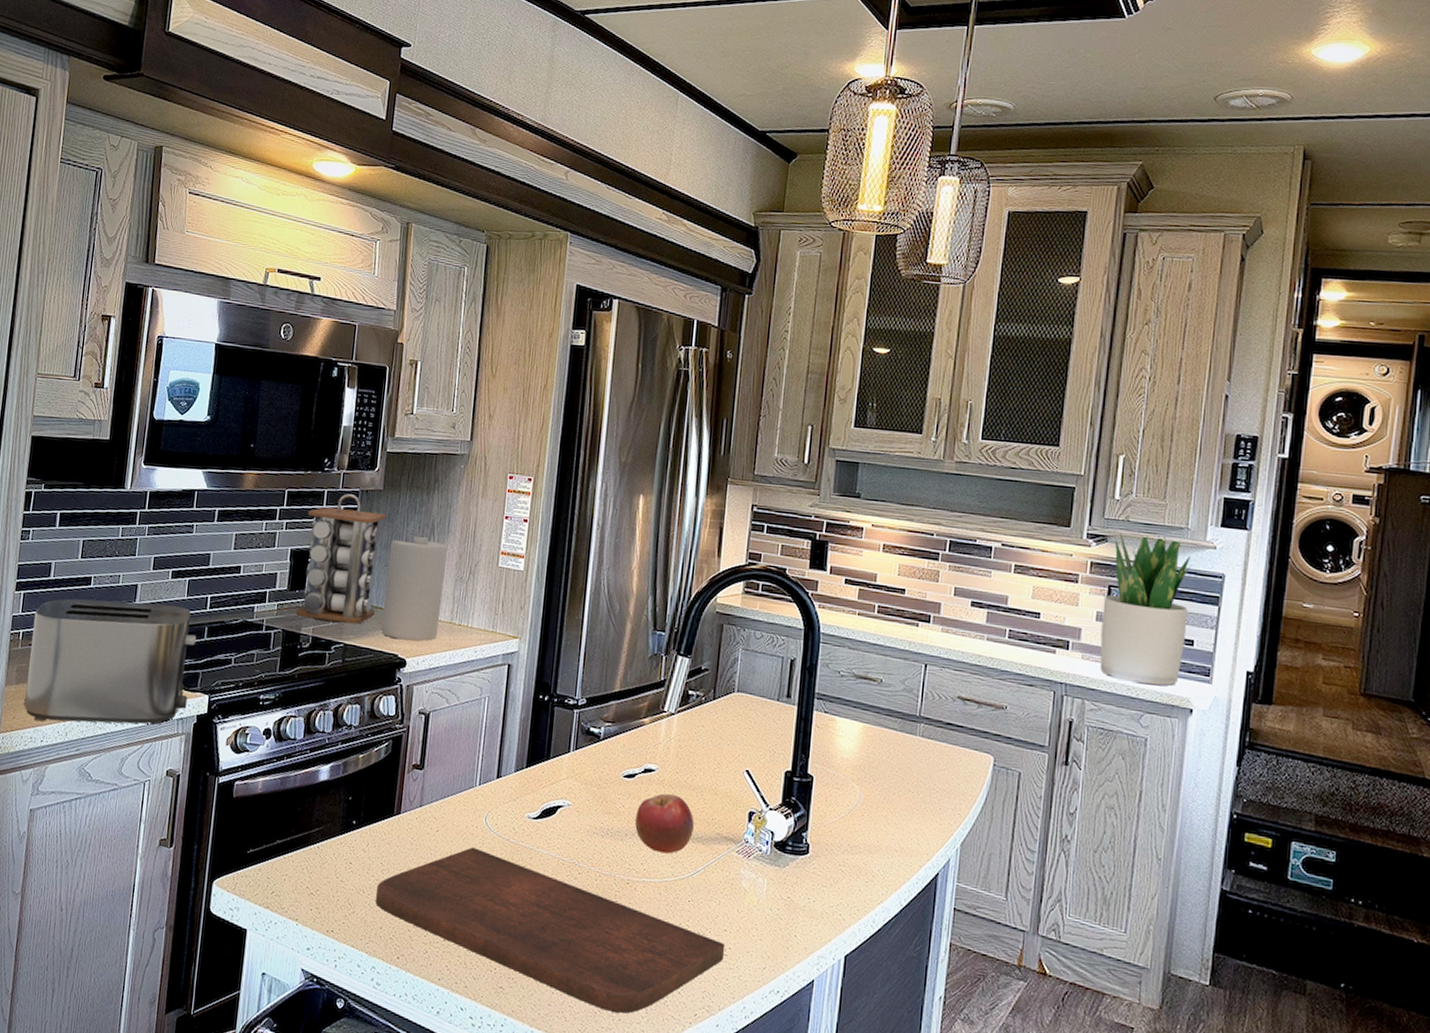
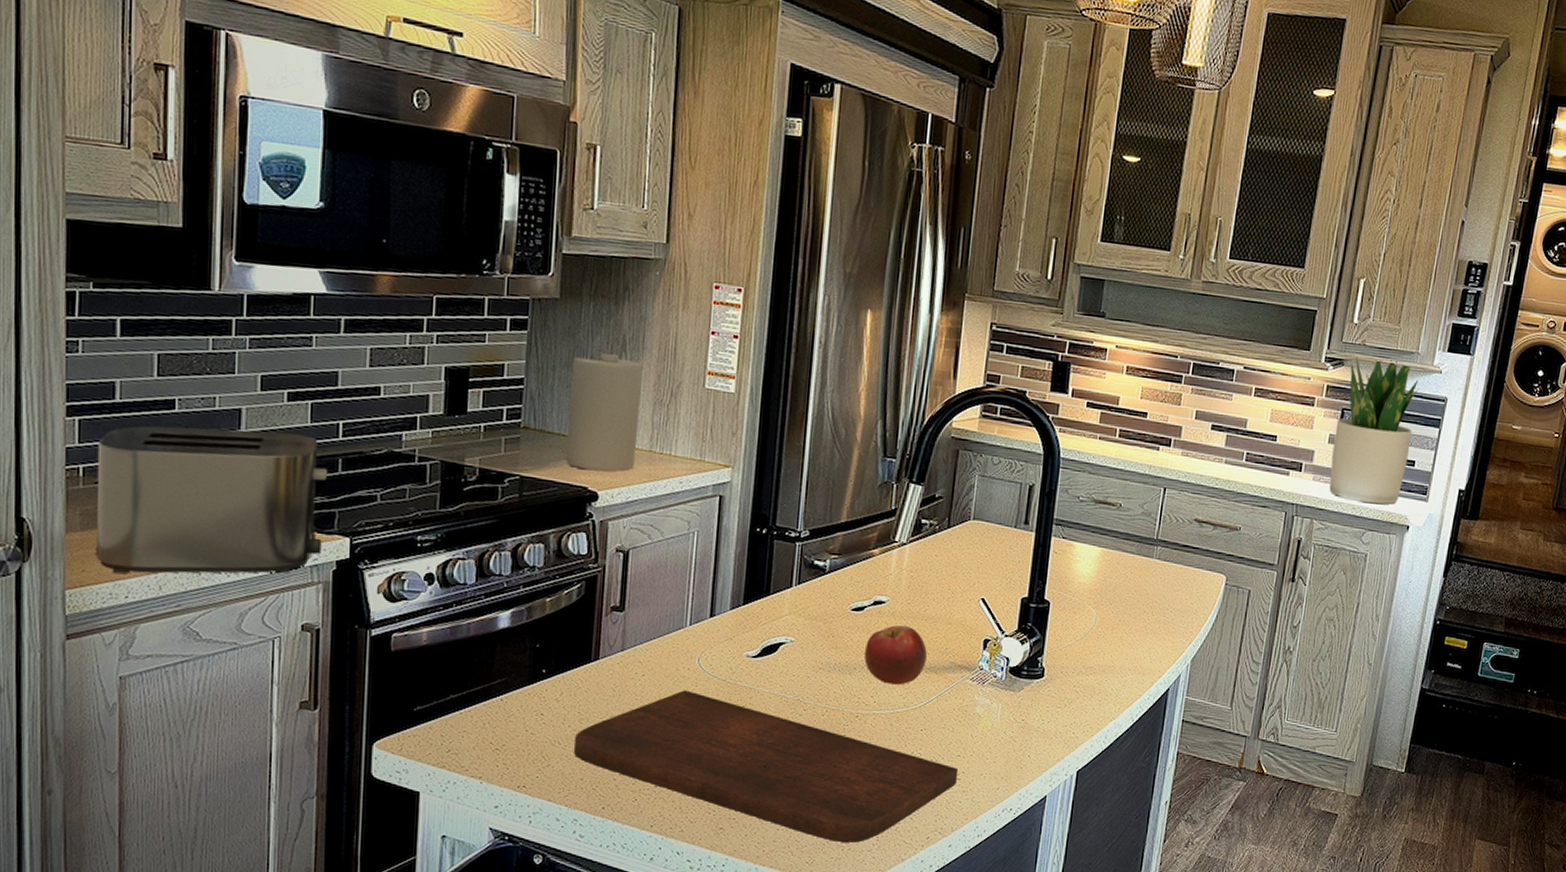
spice rack: present [296,494,386,624] -> none [457,302,565,454]

